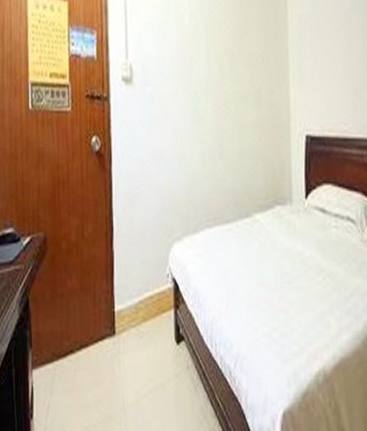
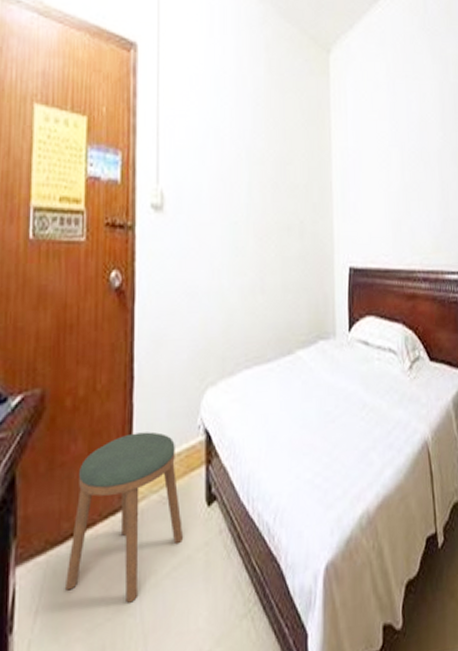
stool: none [68,275,158,413] -> present [66,431,184,603]

